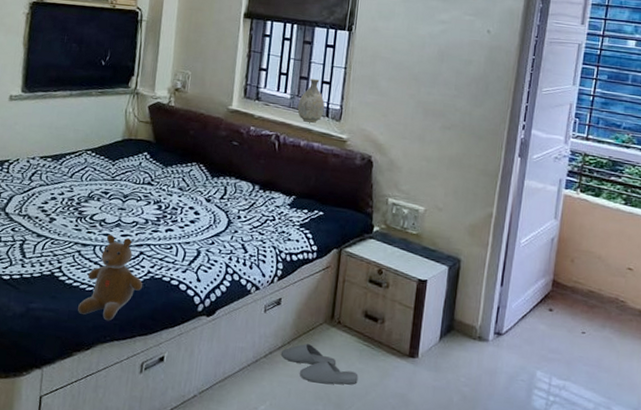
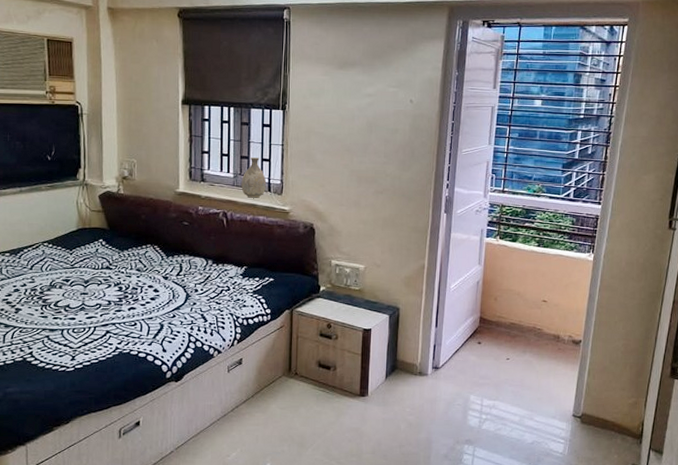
stuffed bear: present [78,234,143,321] -> none [53,317,113,396]
slippers: present [280,343,359,385] -> none [246,395,317,428]

